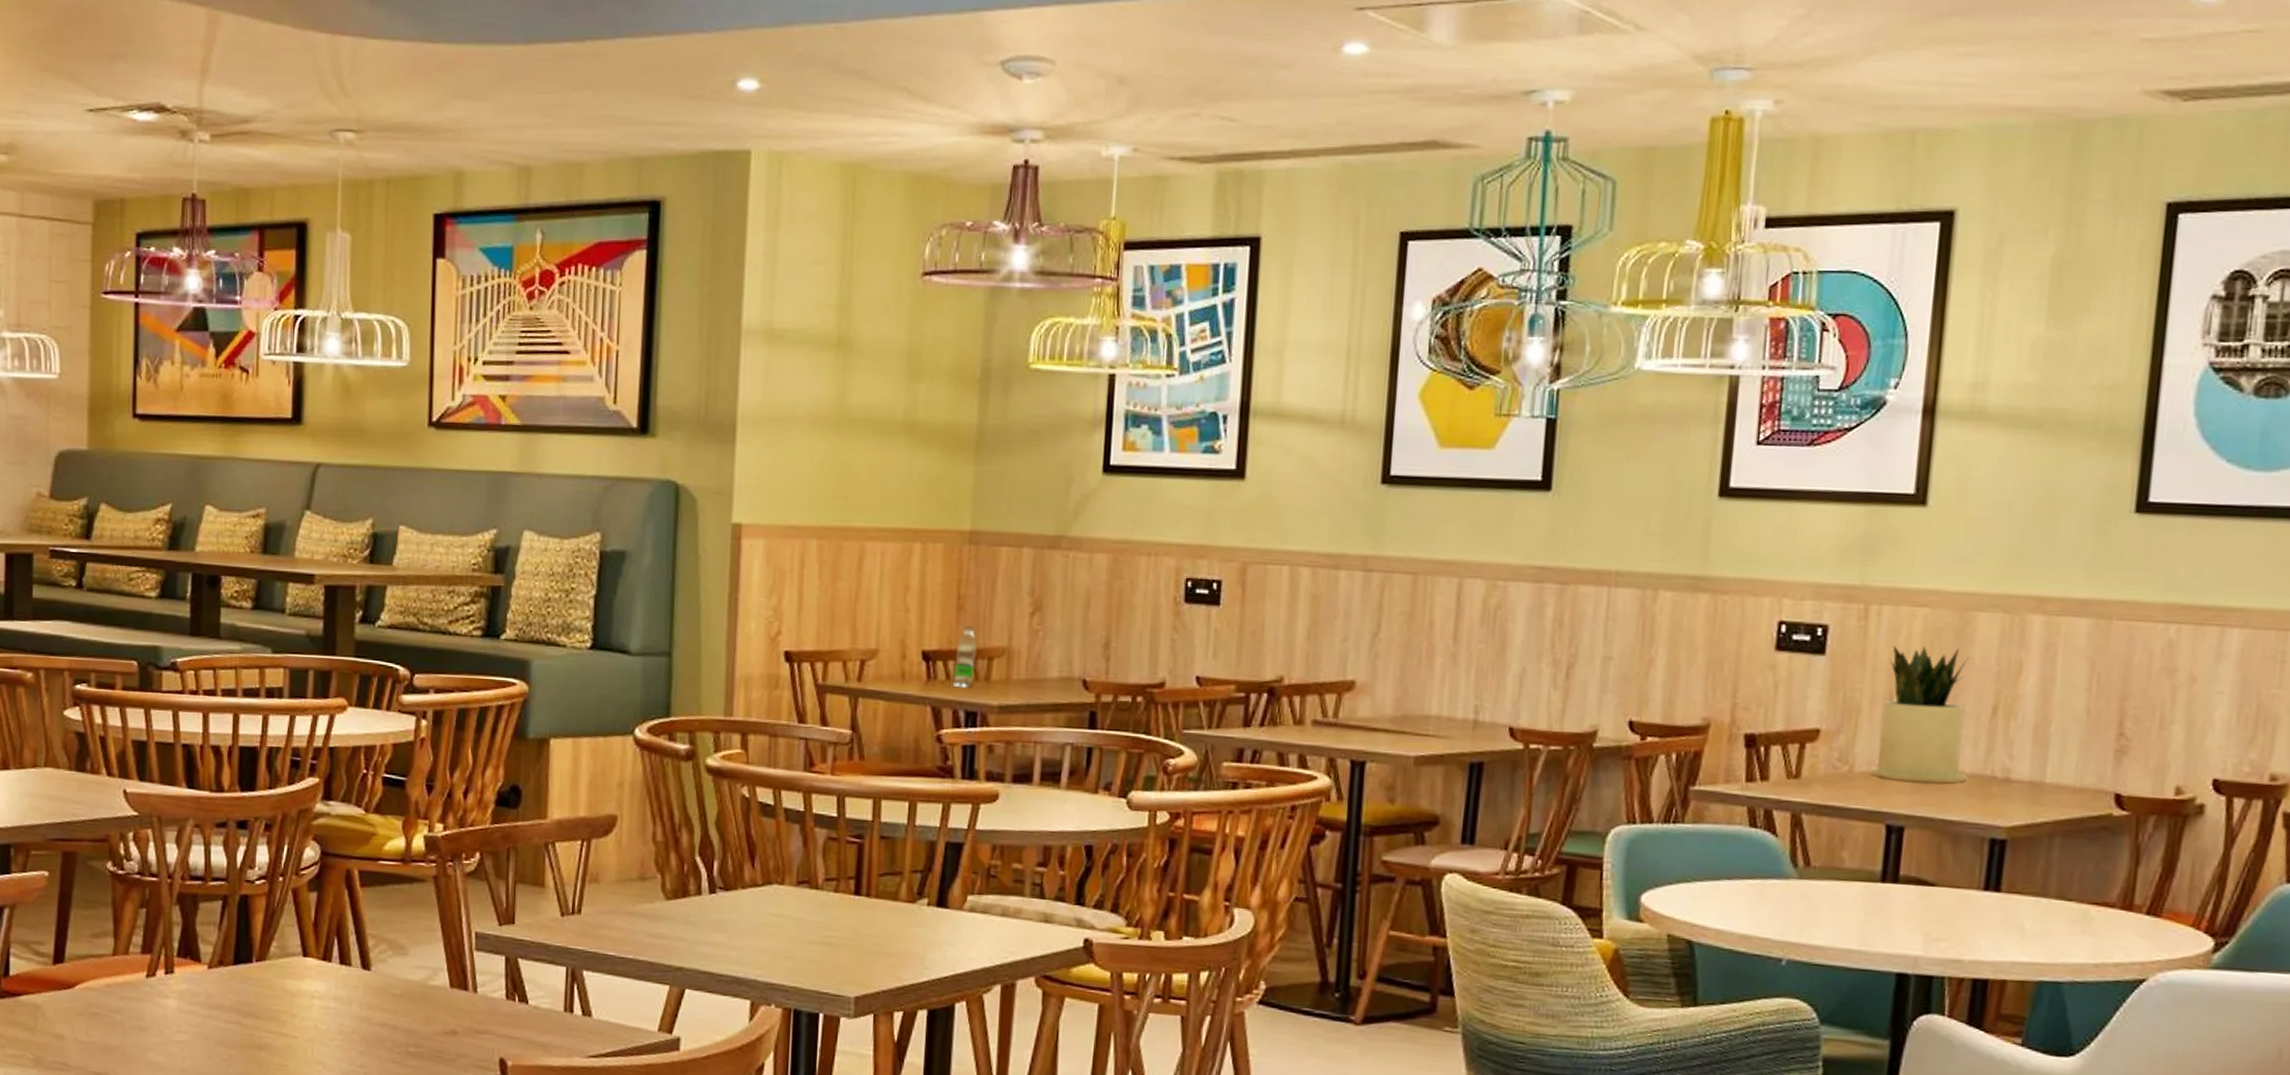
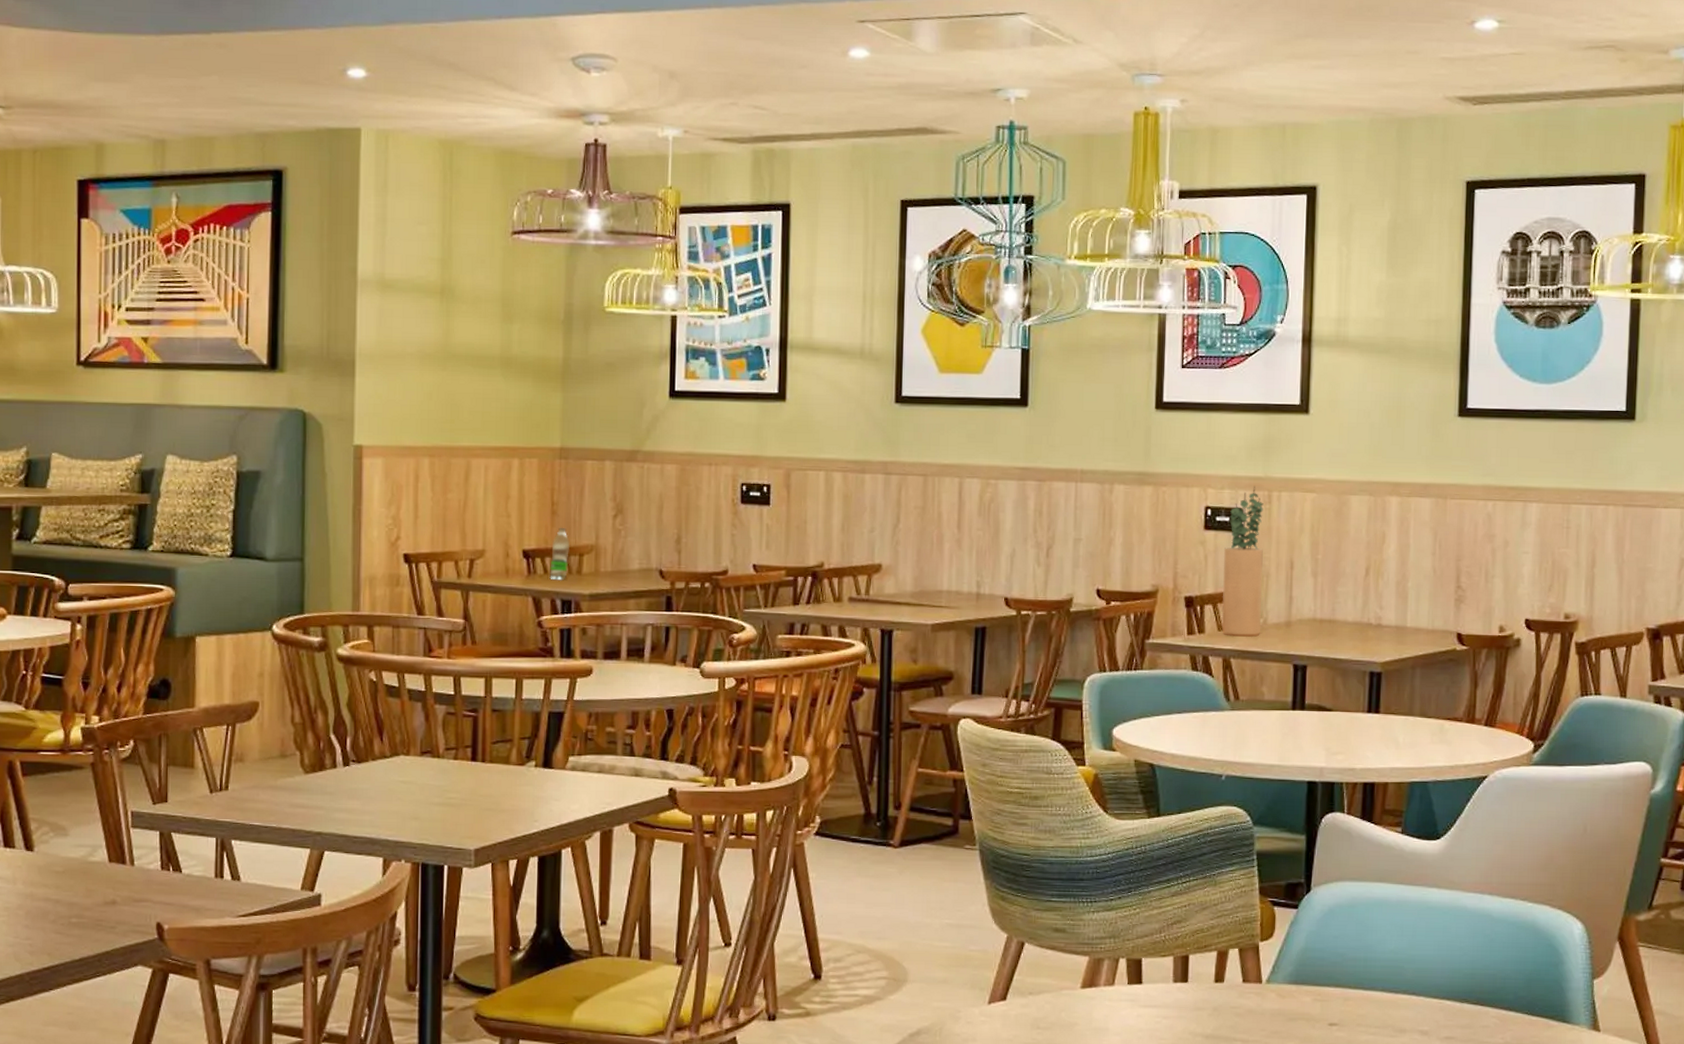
vase: none [1792,597,1858,789] -> present [1222,486,1264,638]
planter: present [1868,646,1969,785] -> none [1278,523,1350,631]

